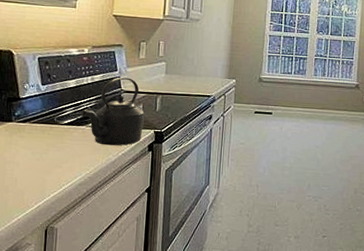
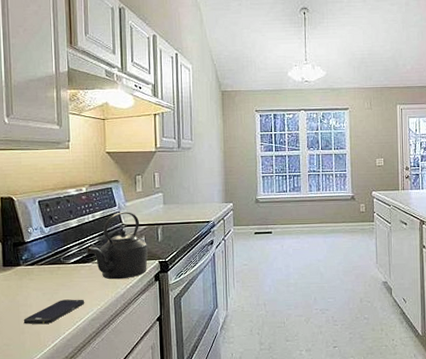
smartphone: none [8,161,74,185] -> present [23,299,85,325]

